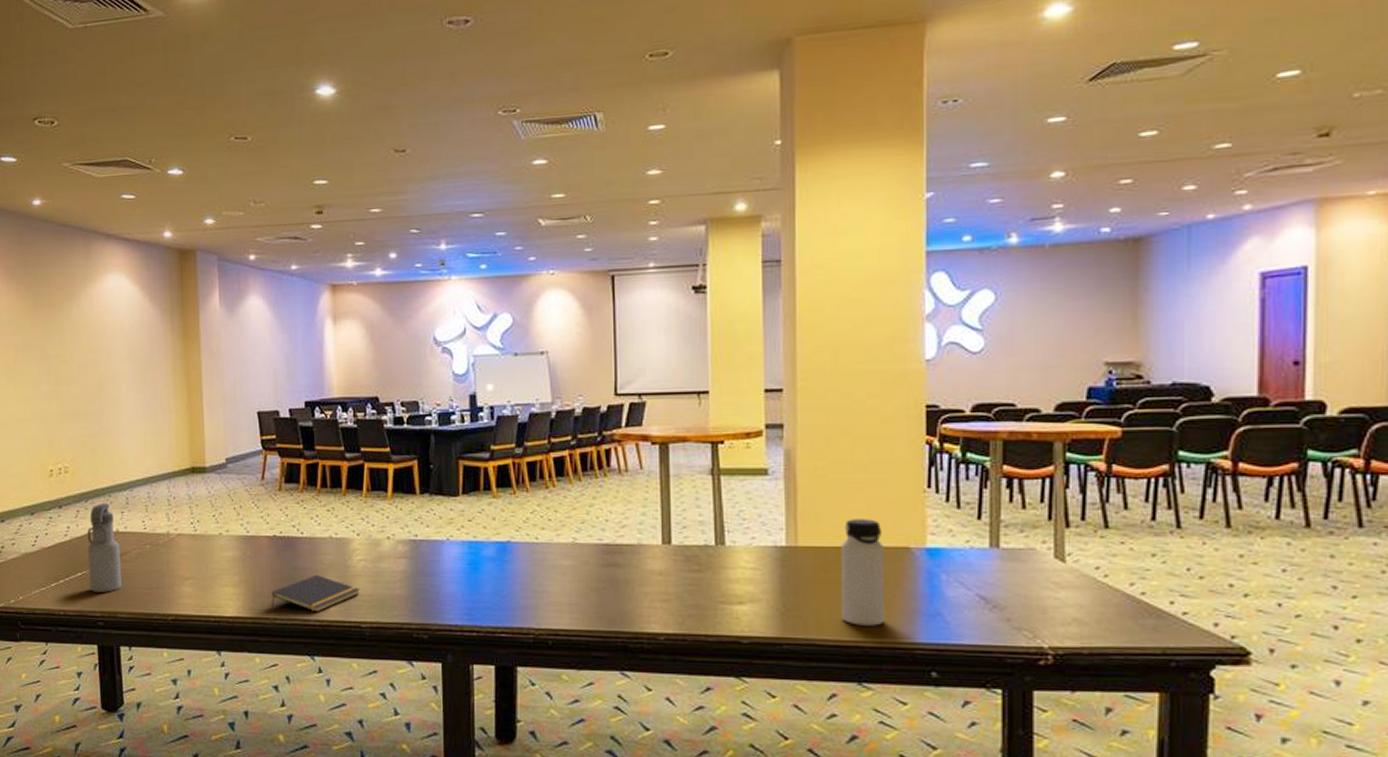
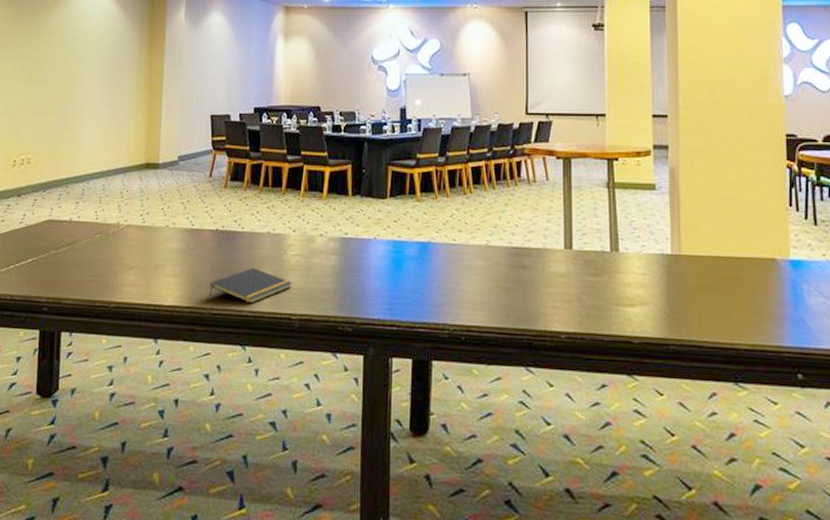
water bottle: present [87,503,121,592] -> none [38,193,72,279]
water bottle: present [841,519,885,626] -> none [718,232,756,330]

